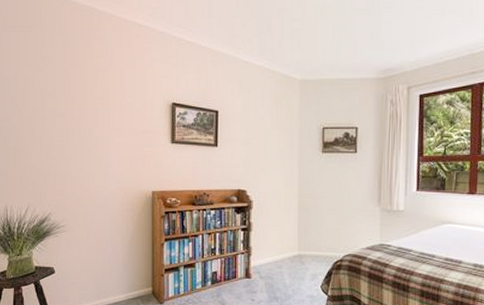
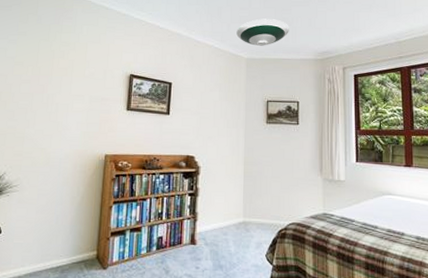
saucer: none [289,31,349,65] -> present [236,18,289,46]

